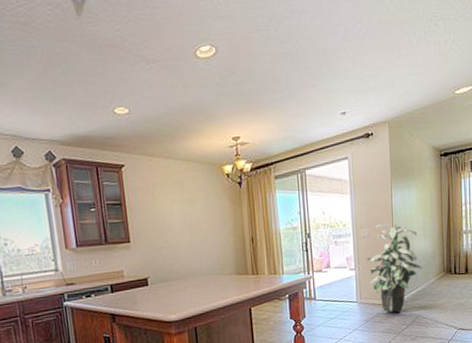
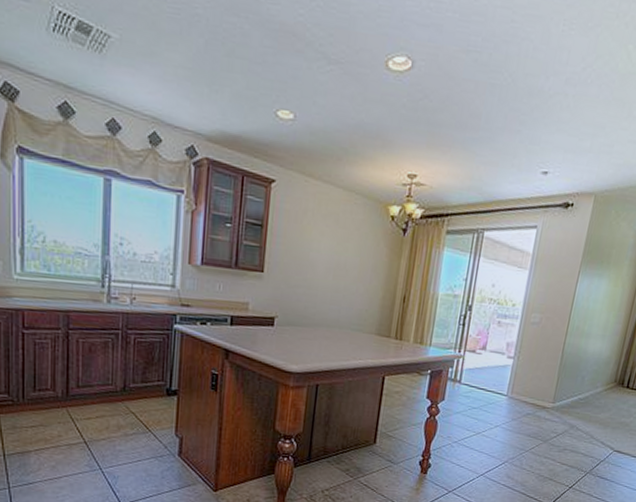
indoor plant: present [365,222,422,313] -> none [527,311,596,418]

